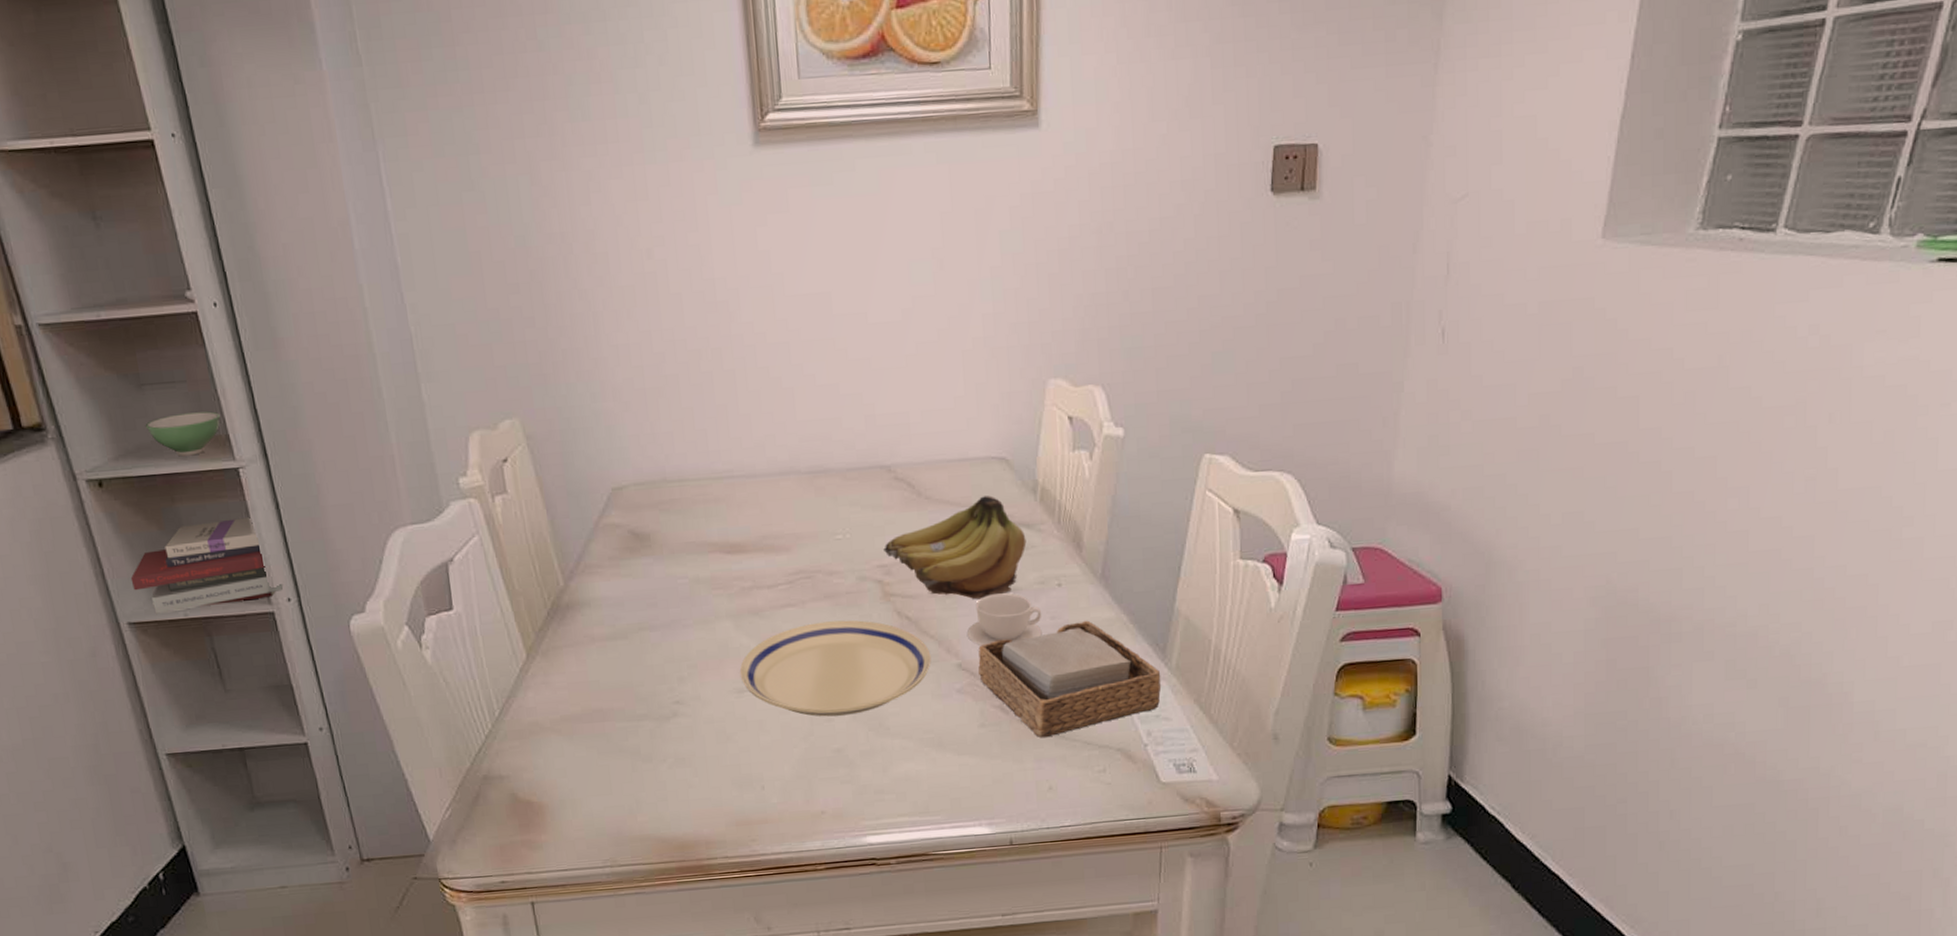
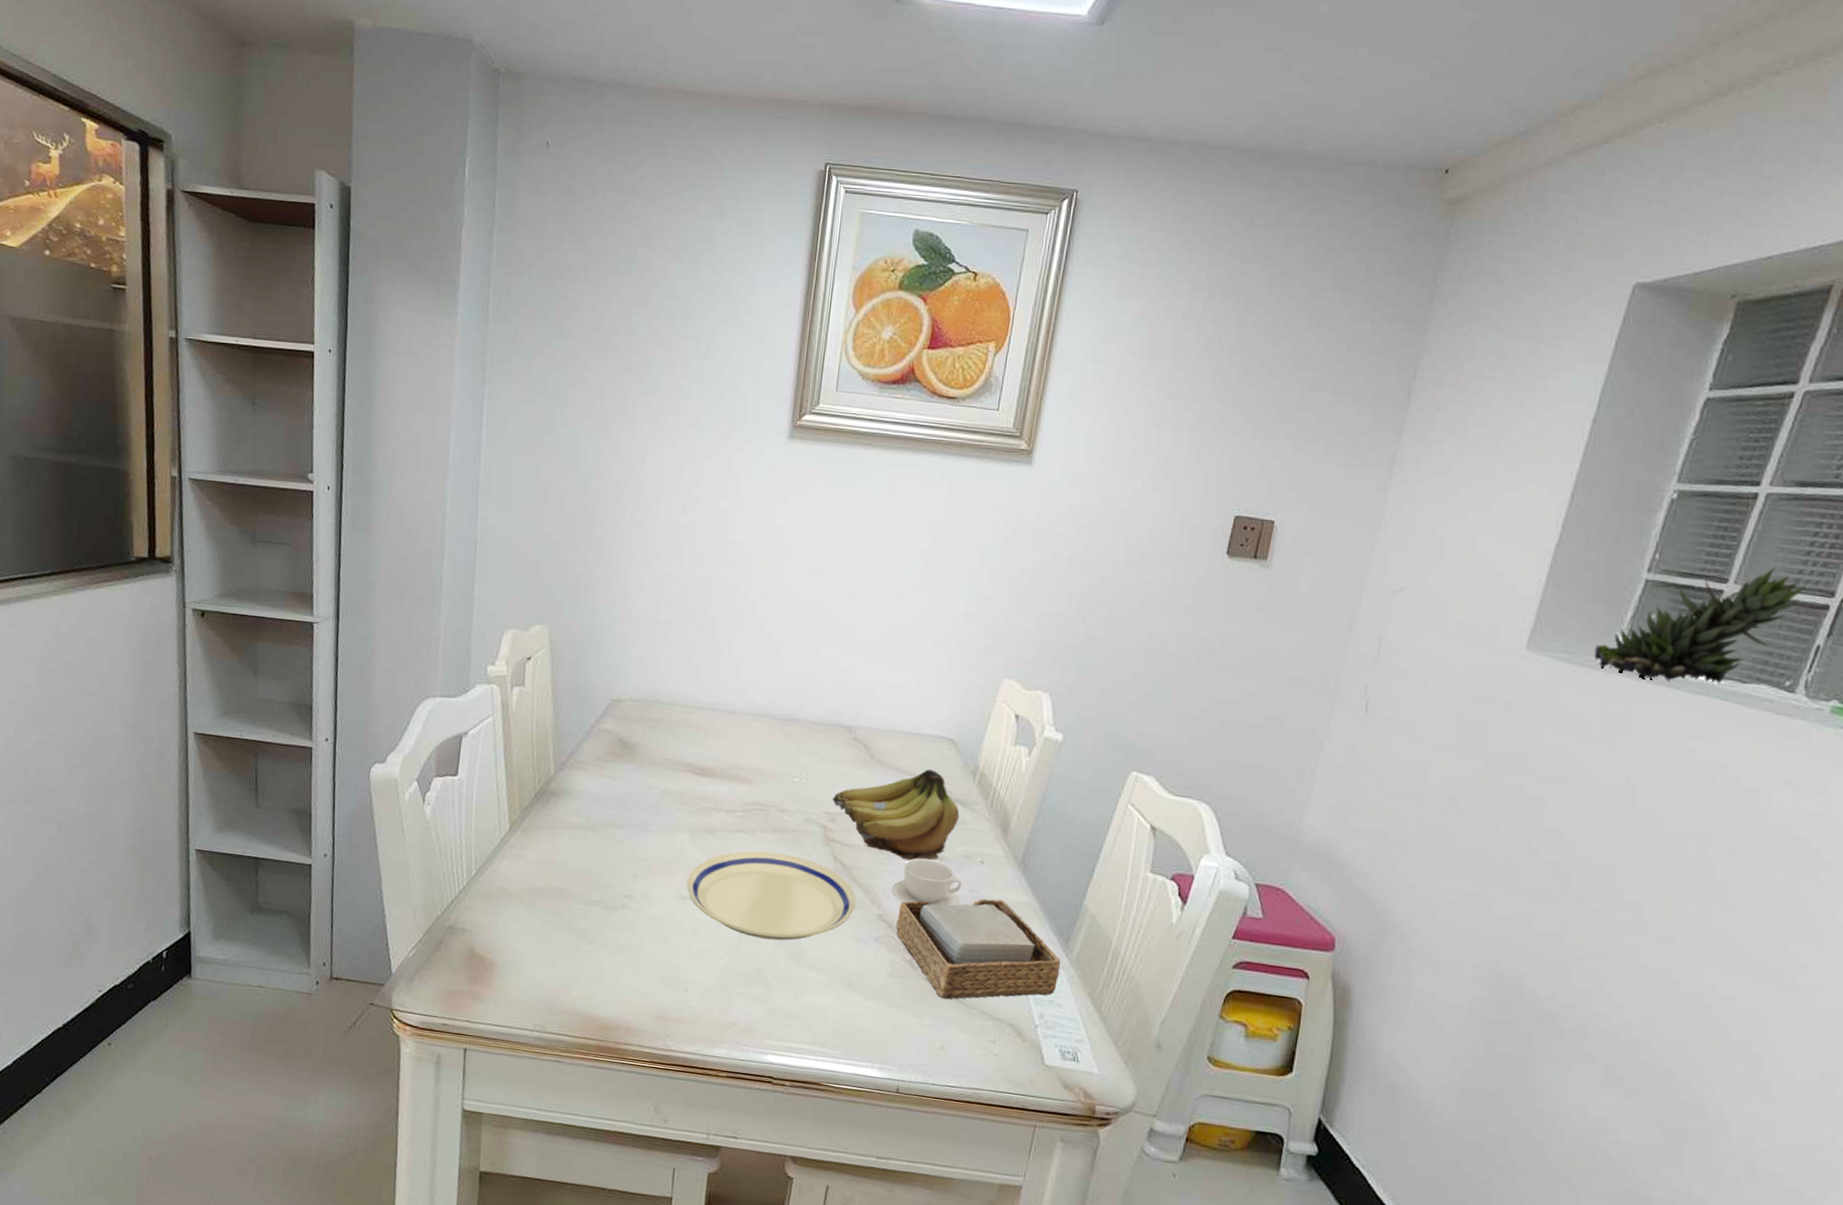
books: present [130,517,284,614] -> none [206,661,327,735]
bowl: present [145,411,221,457] -> none [249,569,311,606]
succulent plant: none [1673,99,1882,246] -> present [1594,567,1806,684]

